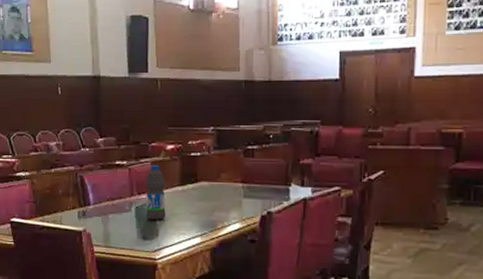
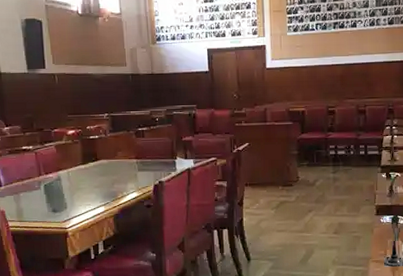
water bottle: present [145,165,166,220] -> none [51,148,72,195]

